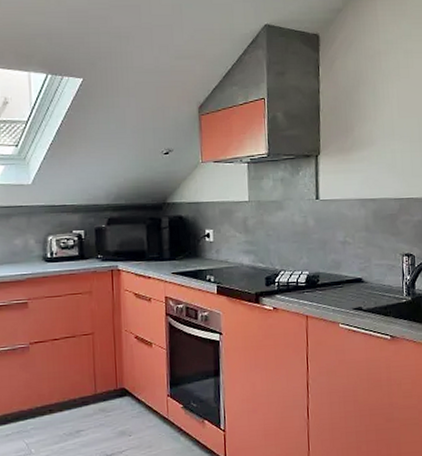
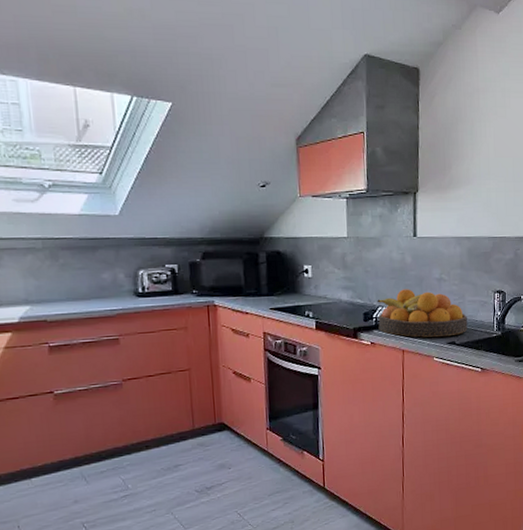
fruit bowl: none [279,252,375,303] -> present [377,289,468,338]

